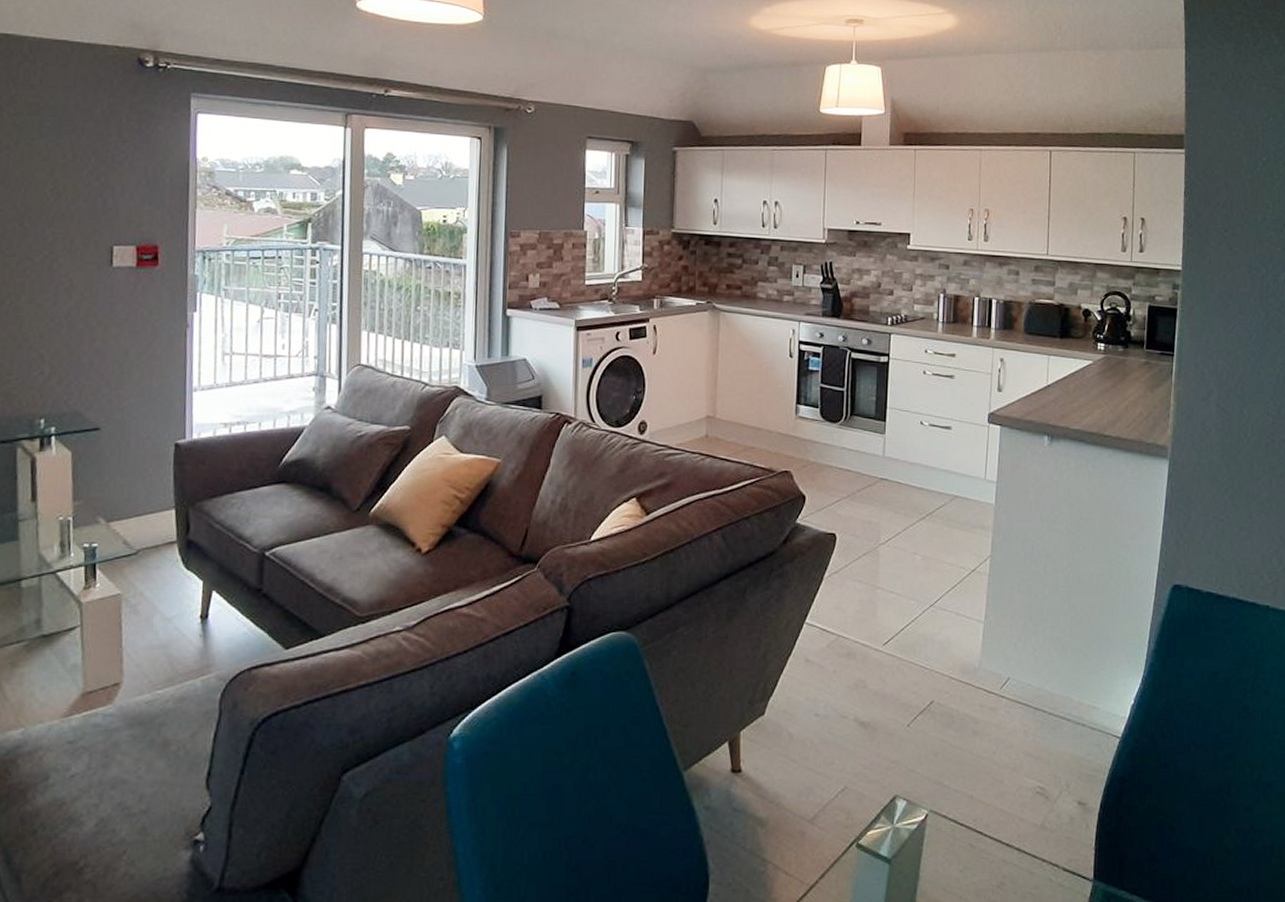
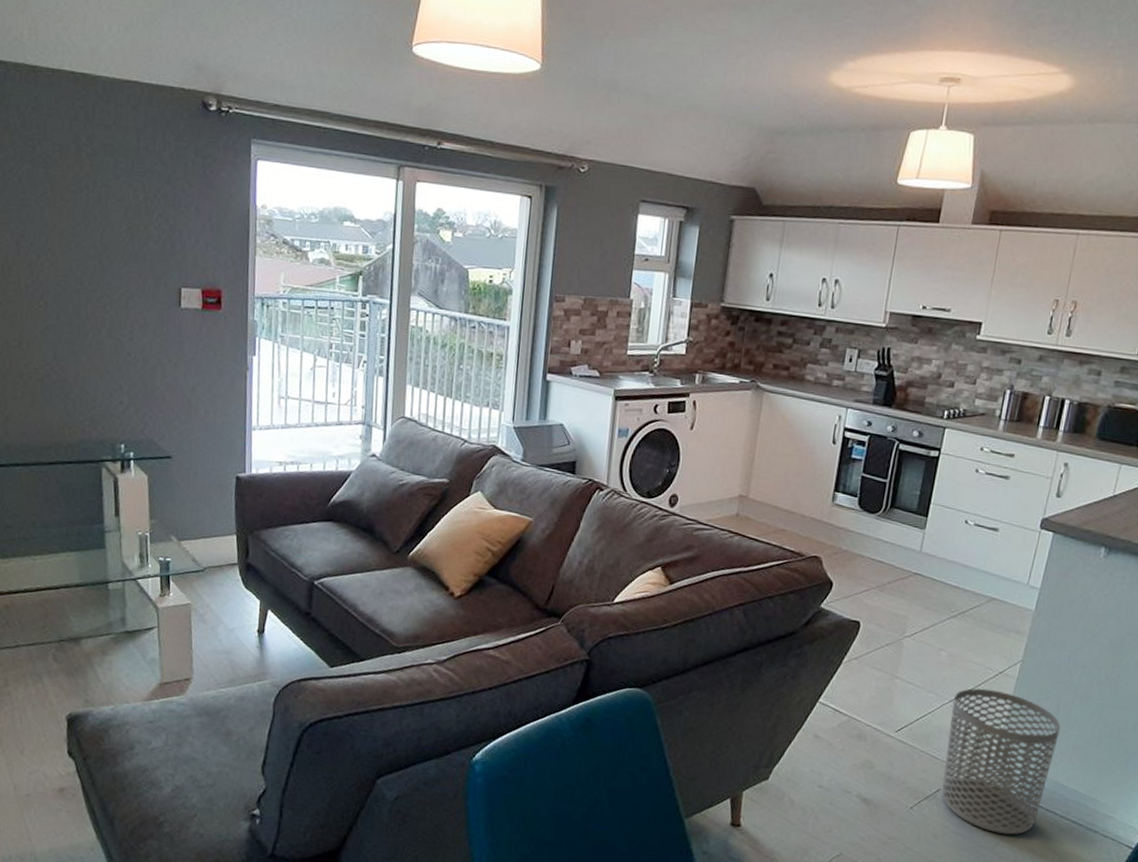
waste bin: none [933,589,1035,740] -> present [941,688,1061,835]

